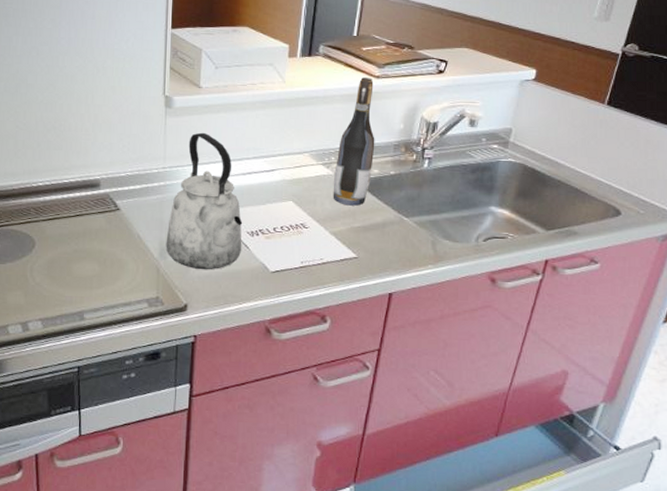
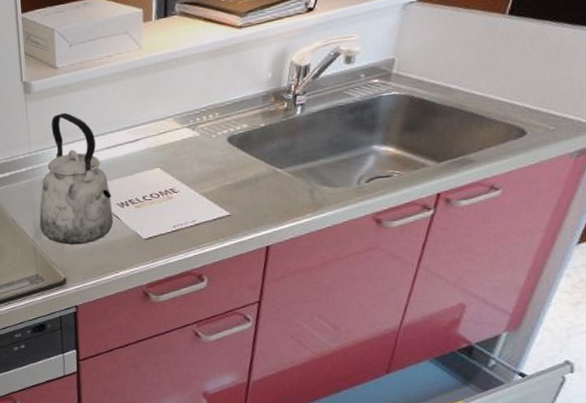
wine bottle: present [333,77,375,206] -> none [201,29,242,165]

